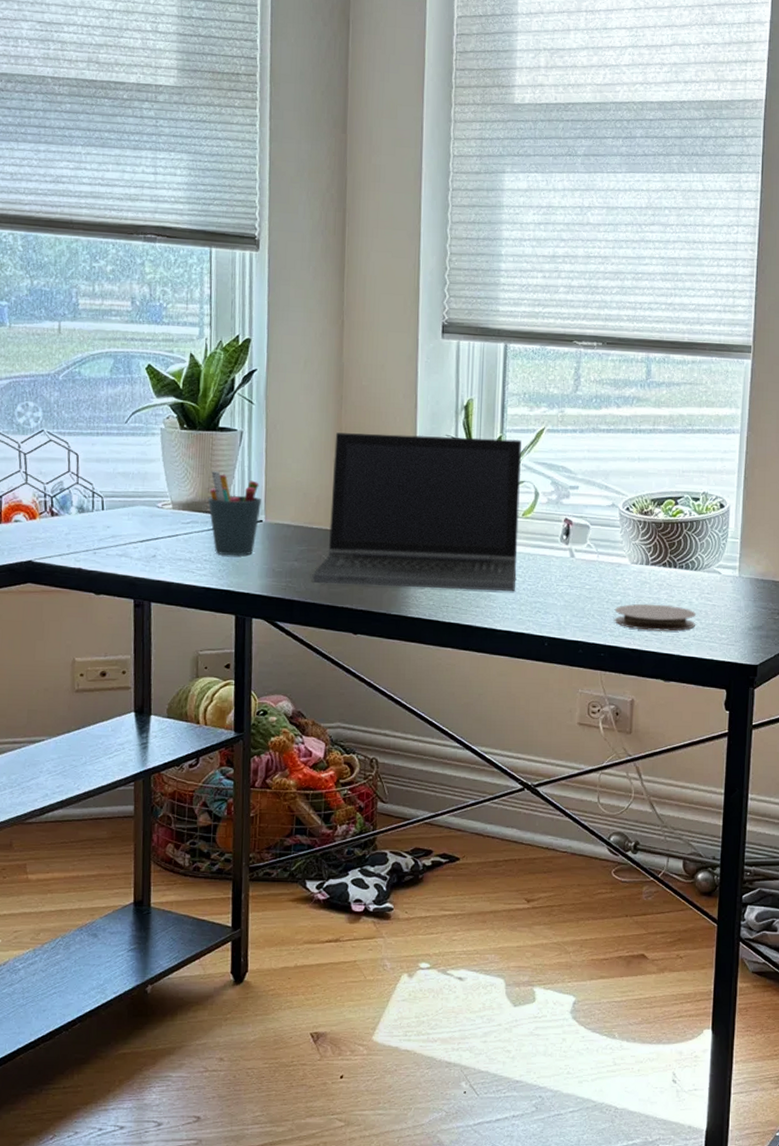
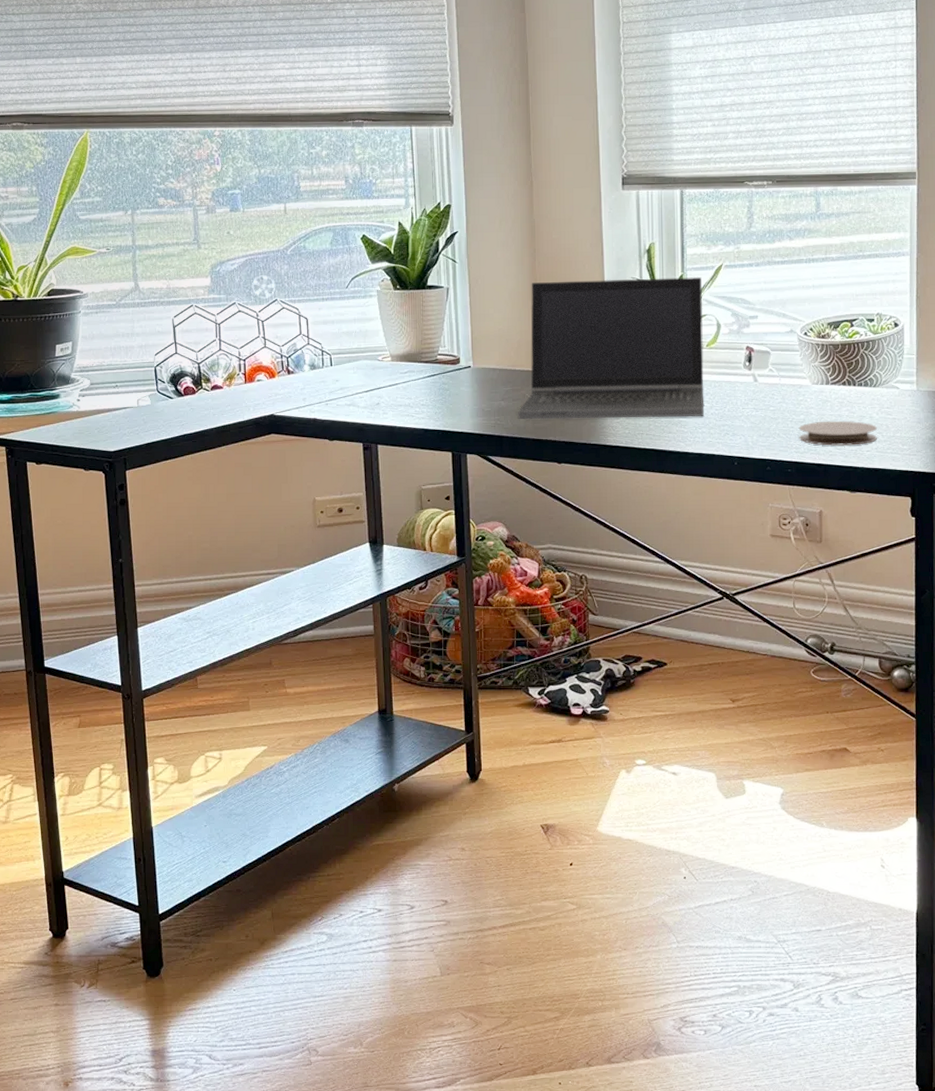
pen holder: present [207,470,262,556] -> none [421,324,470,400]

